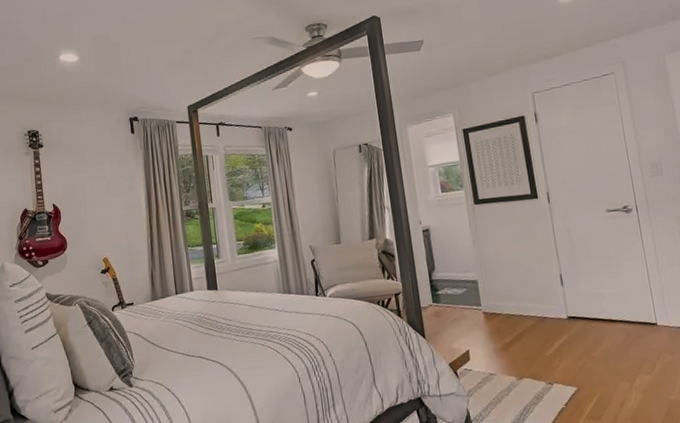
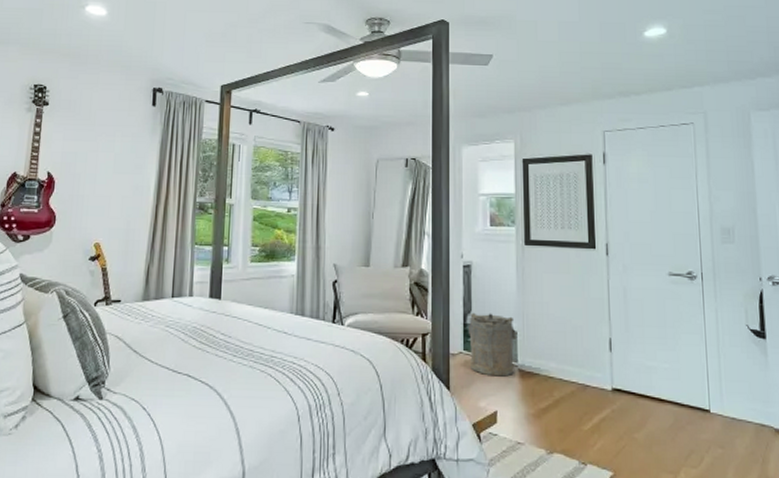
laundry hamper: none [434,267,479,322] -> present [469,312,518,377]

